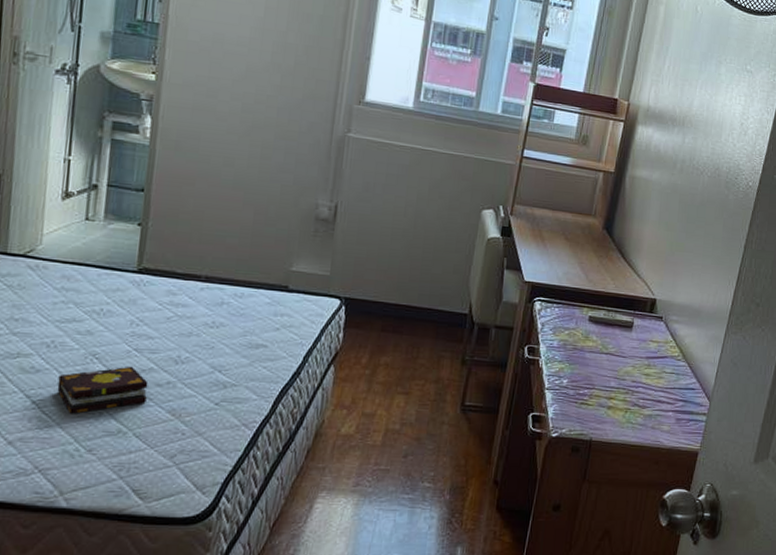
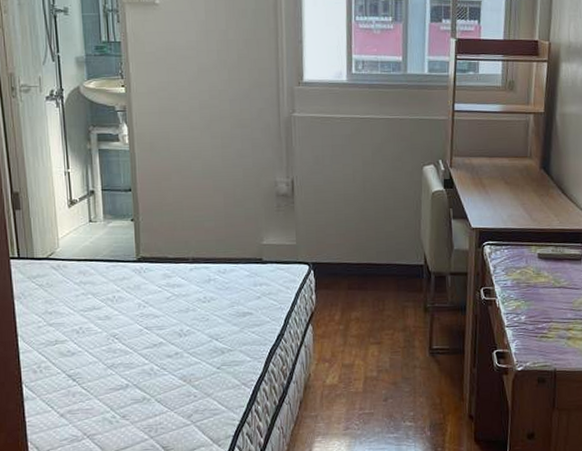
book: present [57,366,148,414] -> none [90,342,161,387]

